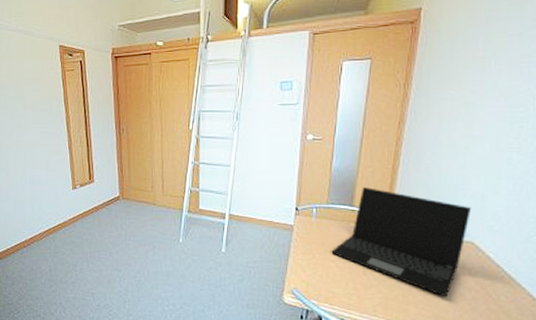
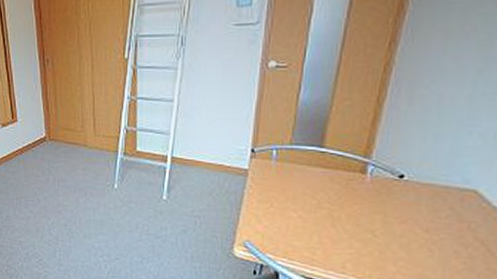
laptop: present [331,186,472,298] -> none [293,123,479,255]

